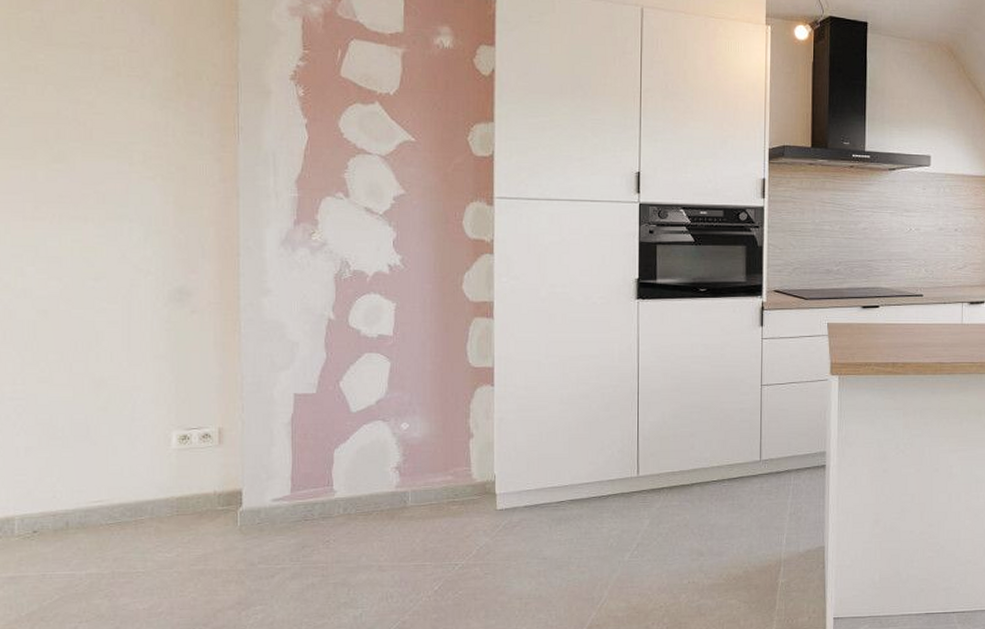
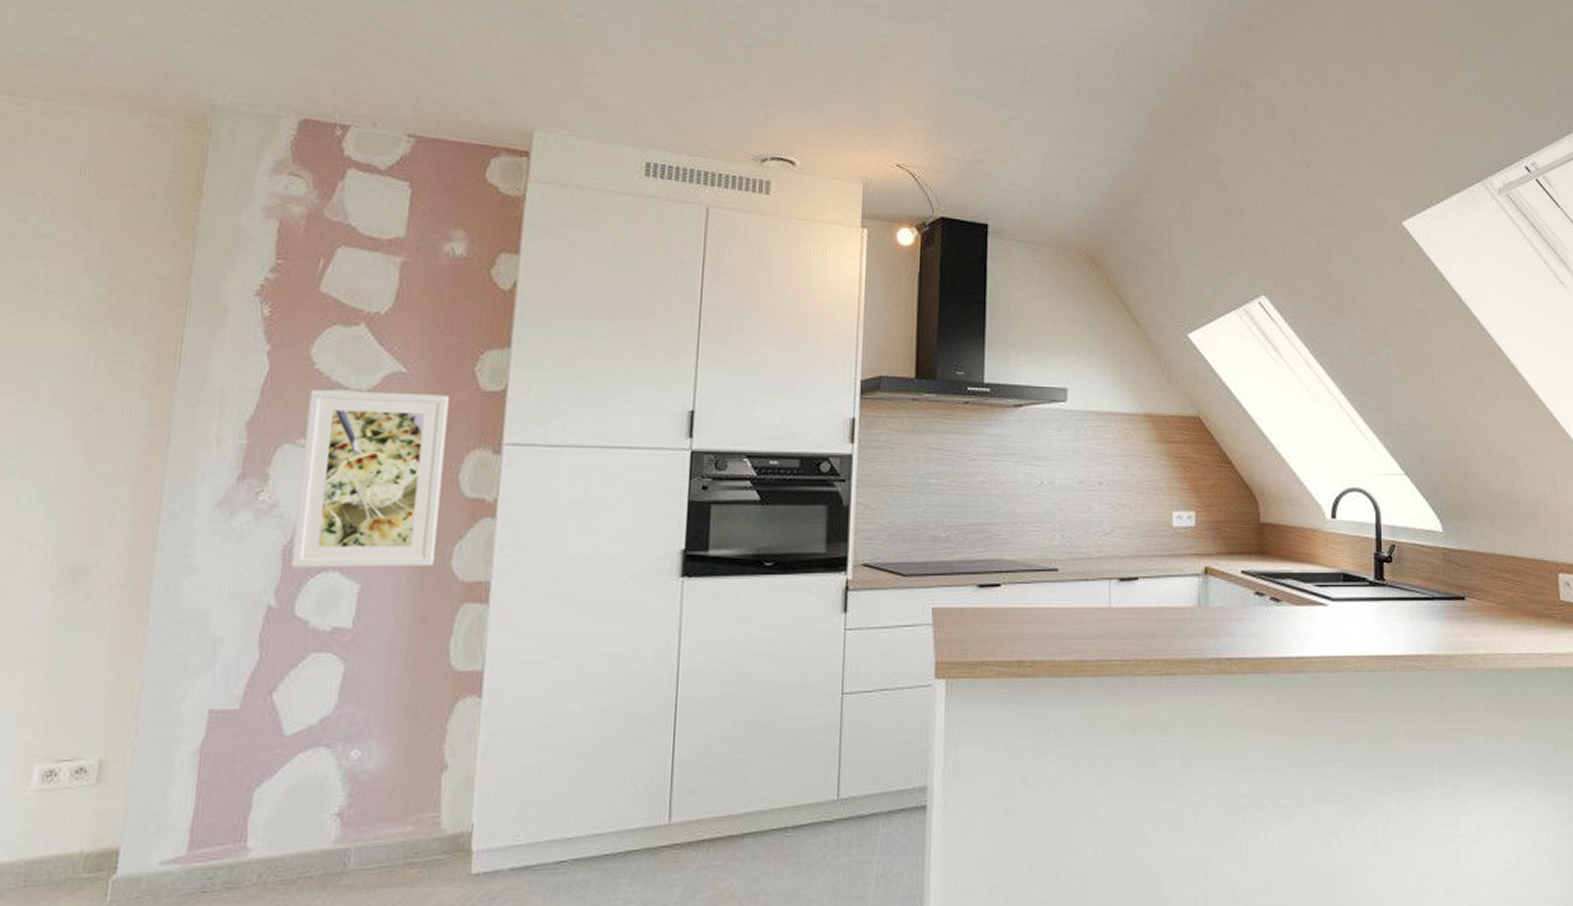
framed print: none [342,154,450,291] -> present [291,389,449,568]

